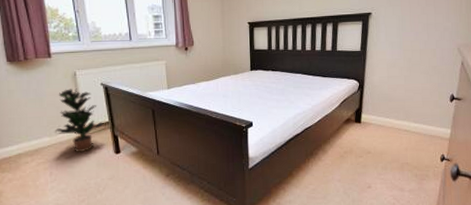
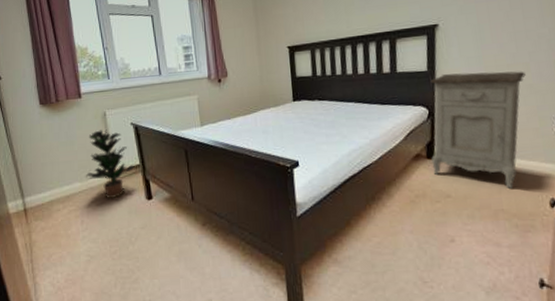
nightstand: none [358,54,432,147] -> present [430,71,526,189]

